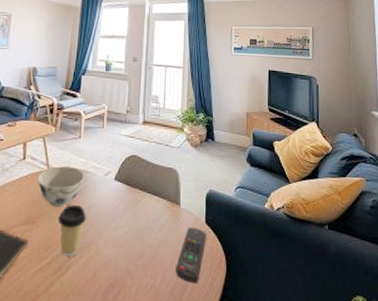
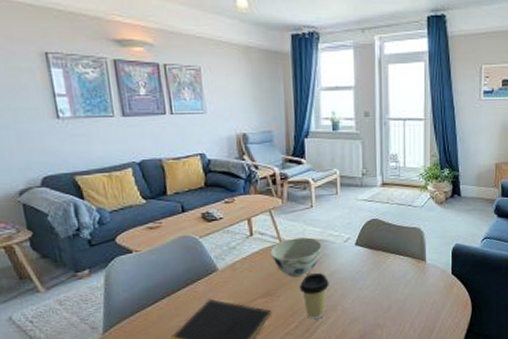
remote control: present [176,227,206,284] -> none [423,279,453,326]

